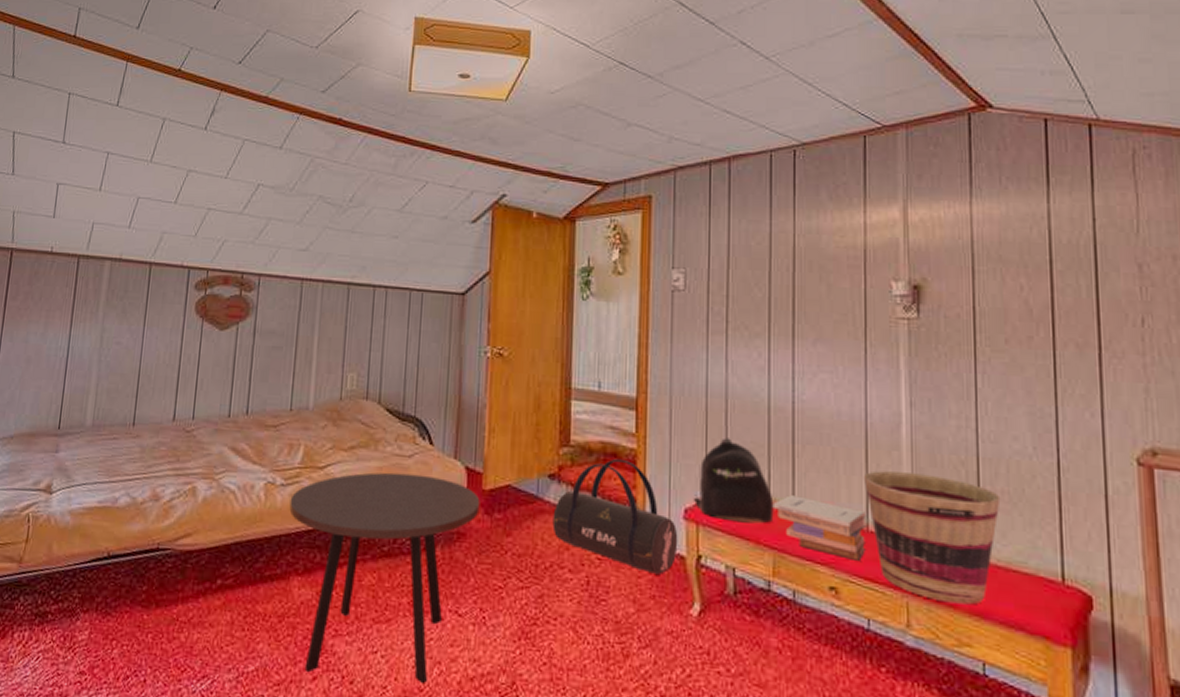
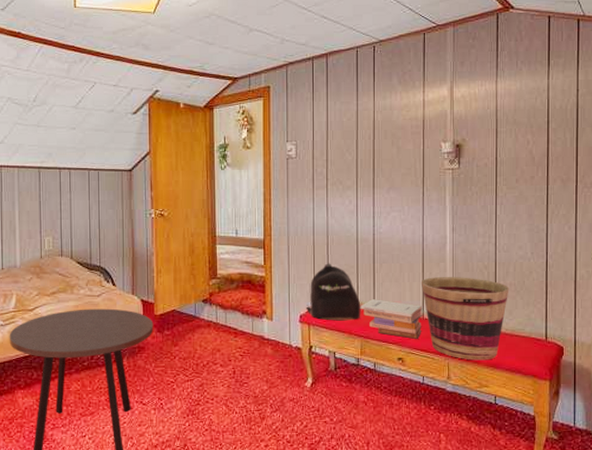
duffel bag: present [552,458,678,575] -> none [207,284,296,362]

